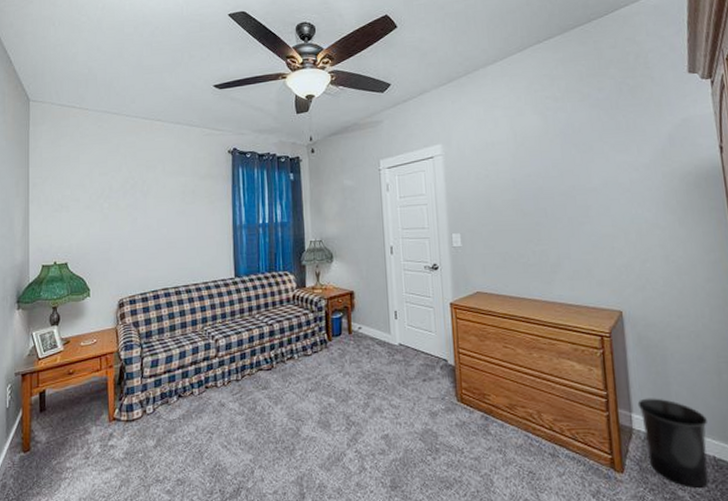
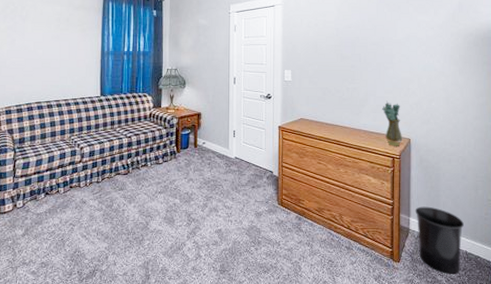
vase: none [580,264,611,322] -> present [381,101,402,146]

